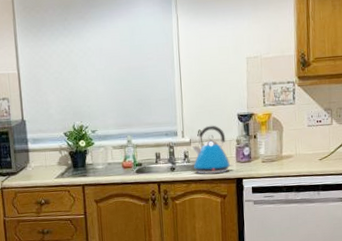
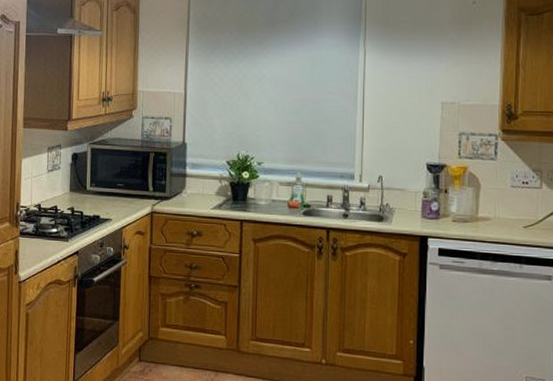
kettle: present [192,125,233,174] -> none [369,172,417,227]

